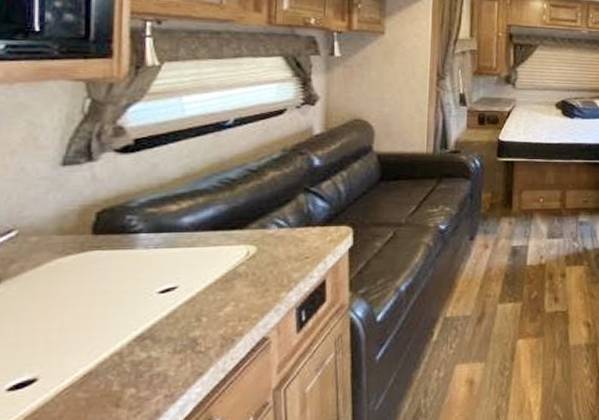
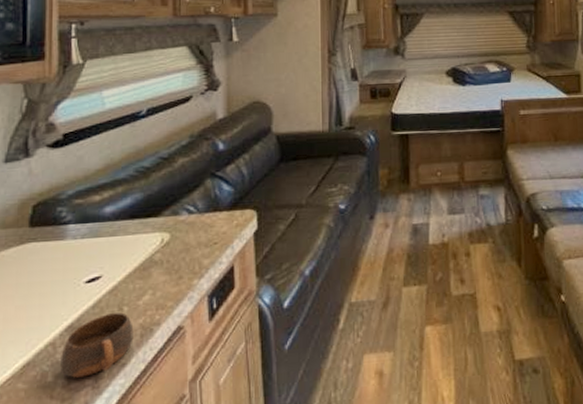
cup: none [128,323,213,387] -> present [60,312,134,378]

